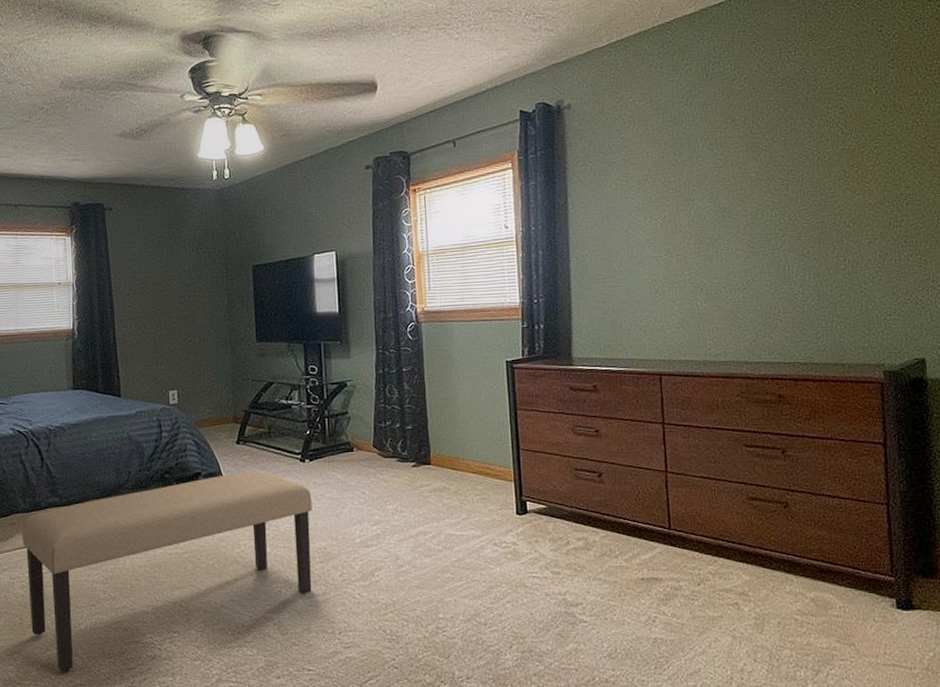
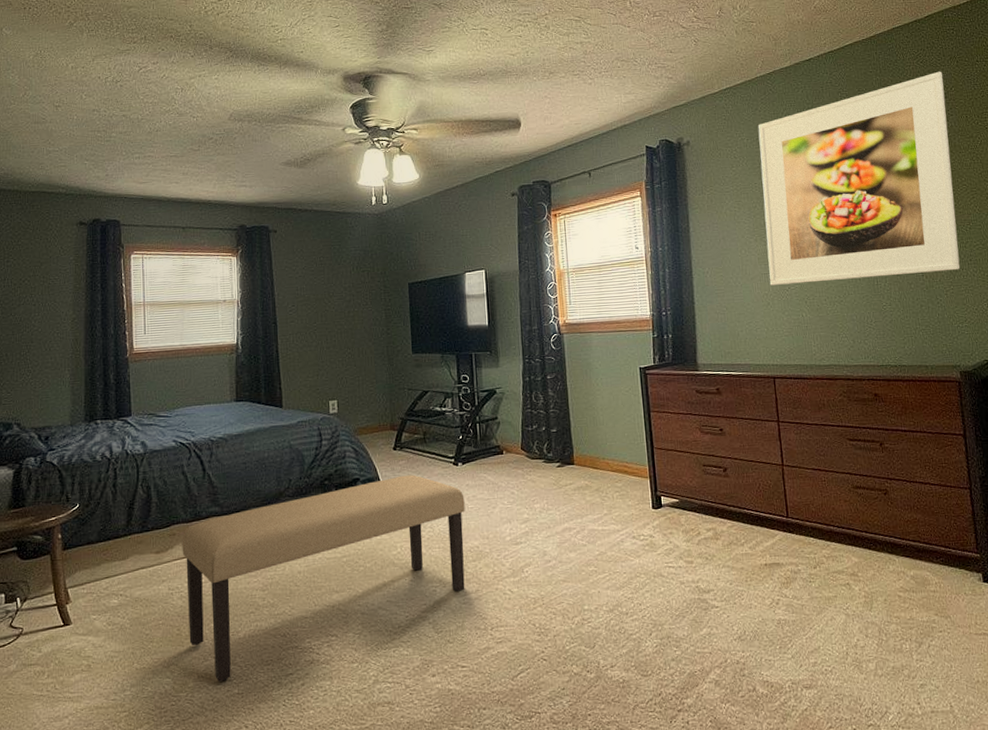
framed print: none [652,14,892,270] -> present [758,71,960,285]

